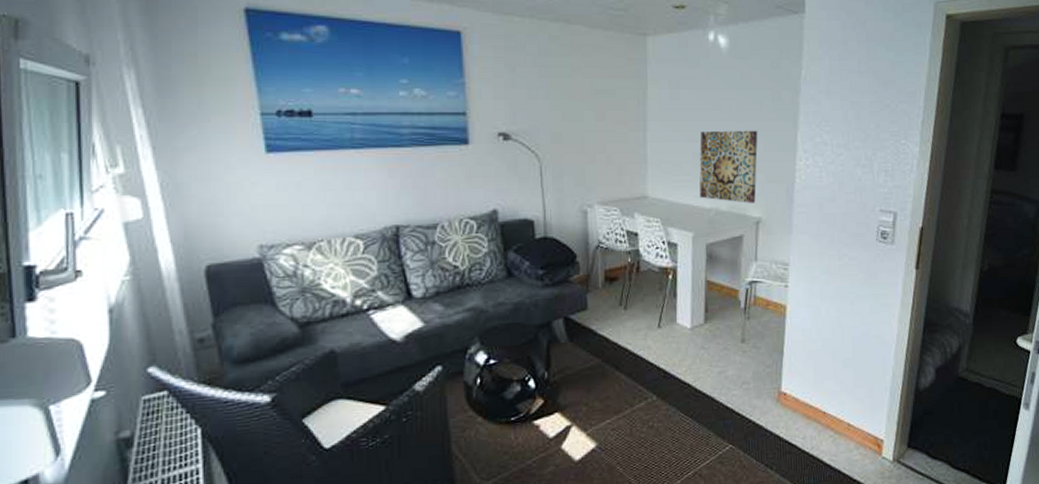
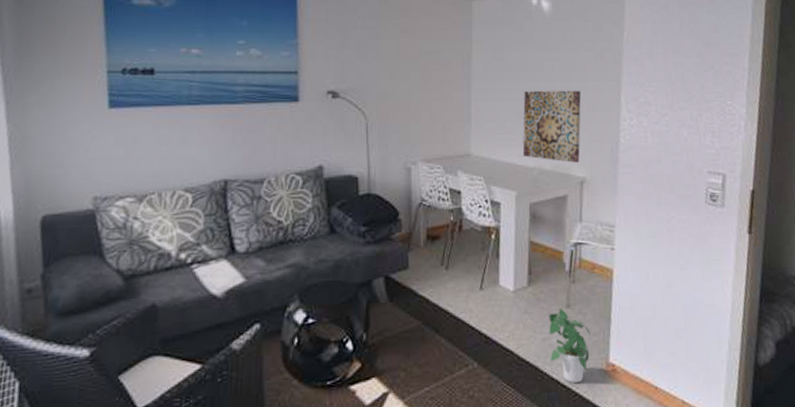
potted plant: none [724,343,764,412] -> present [548,309,590,384]

